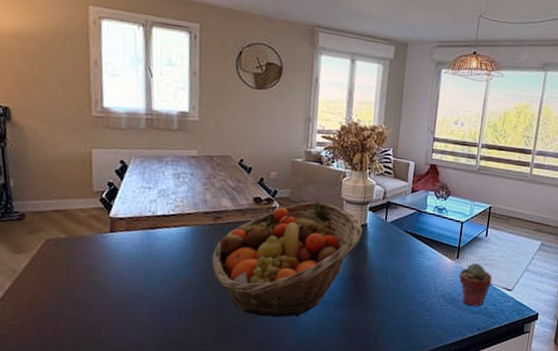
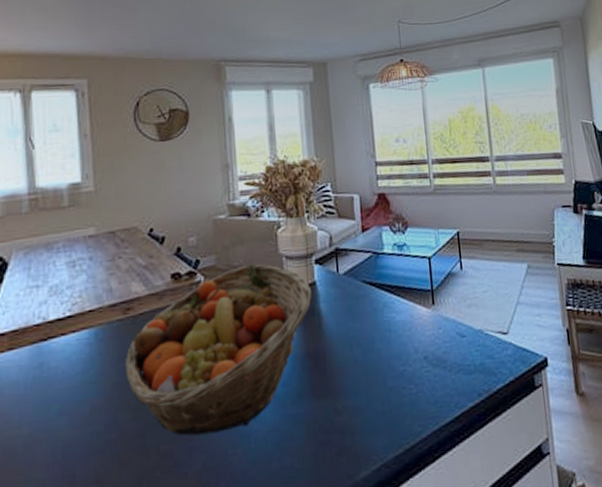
potted succulent: present [459,262,493,307] -> none [439,306,482,365]

